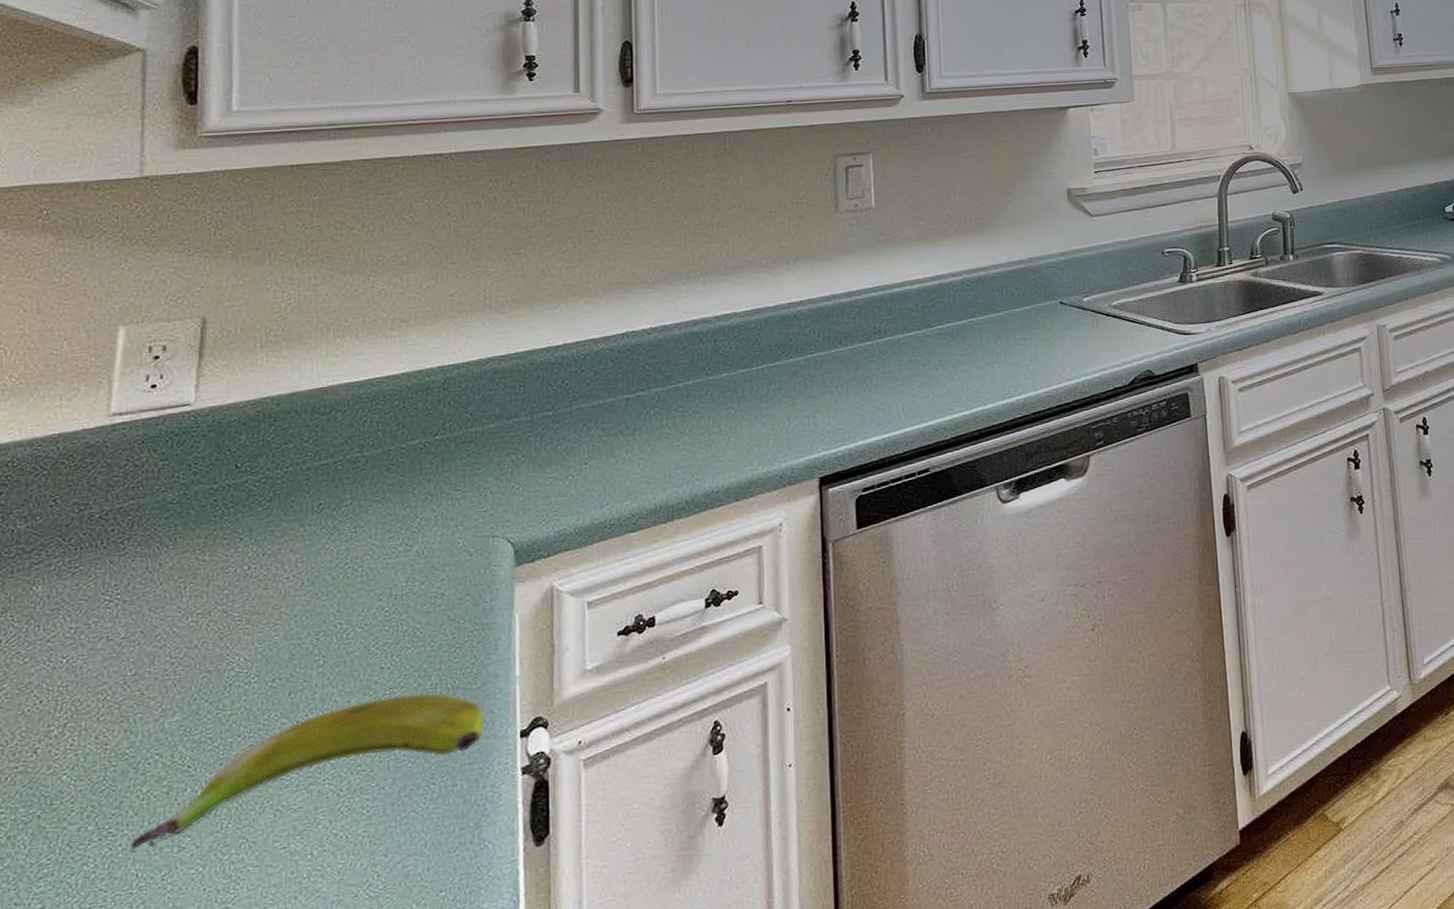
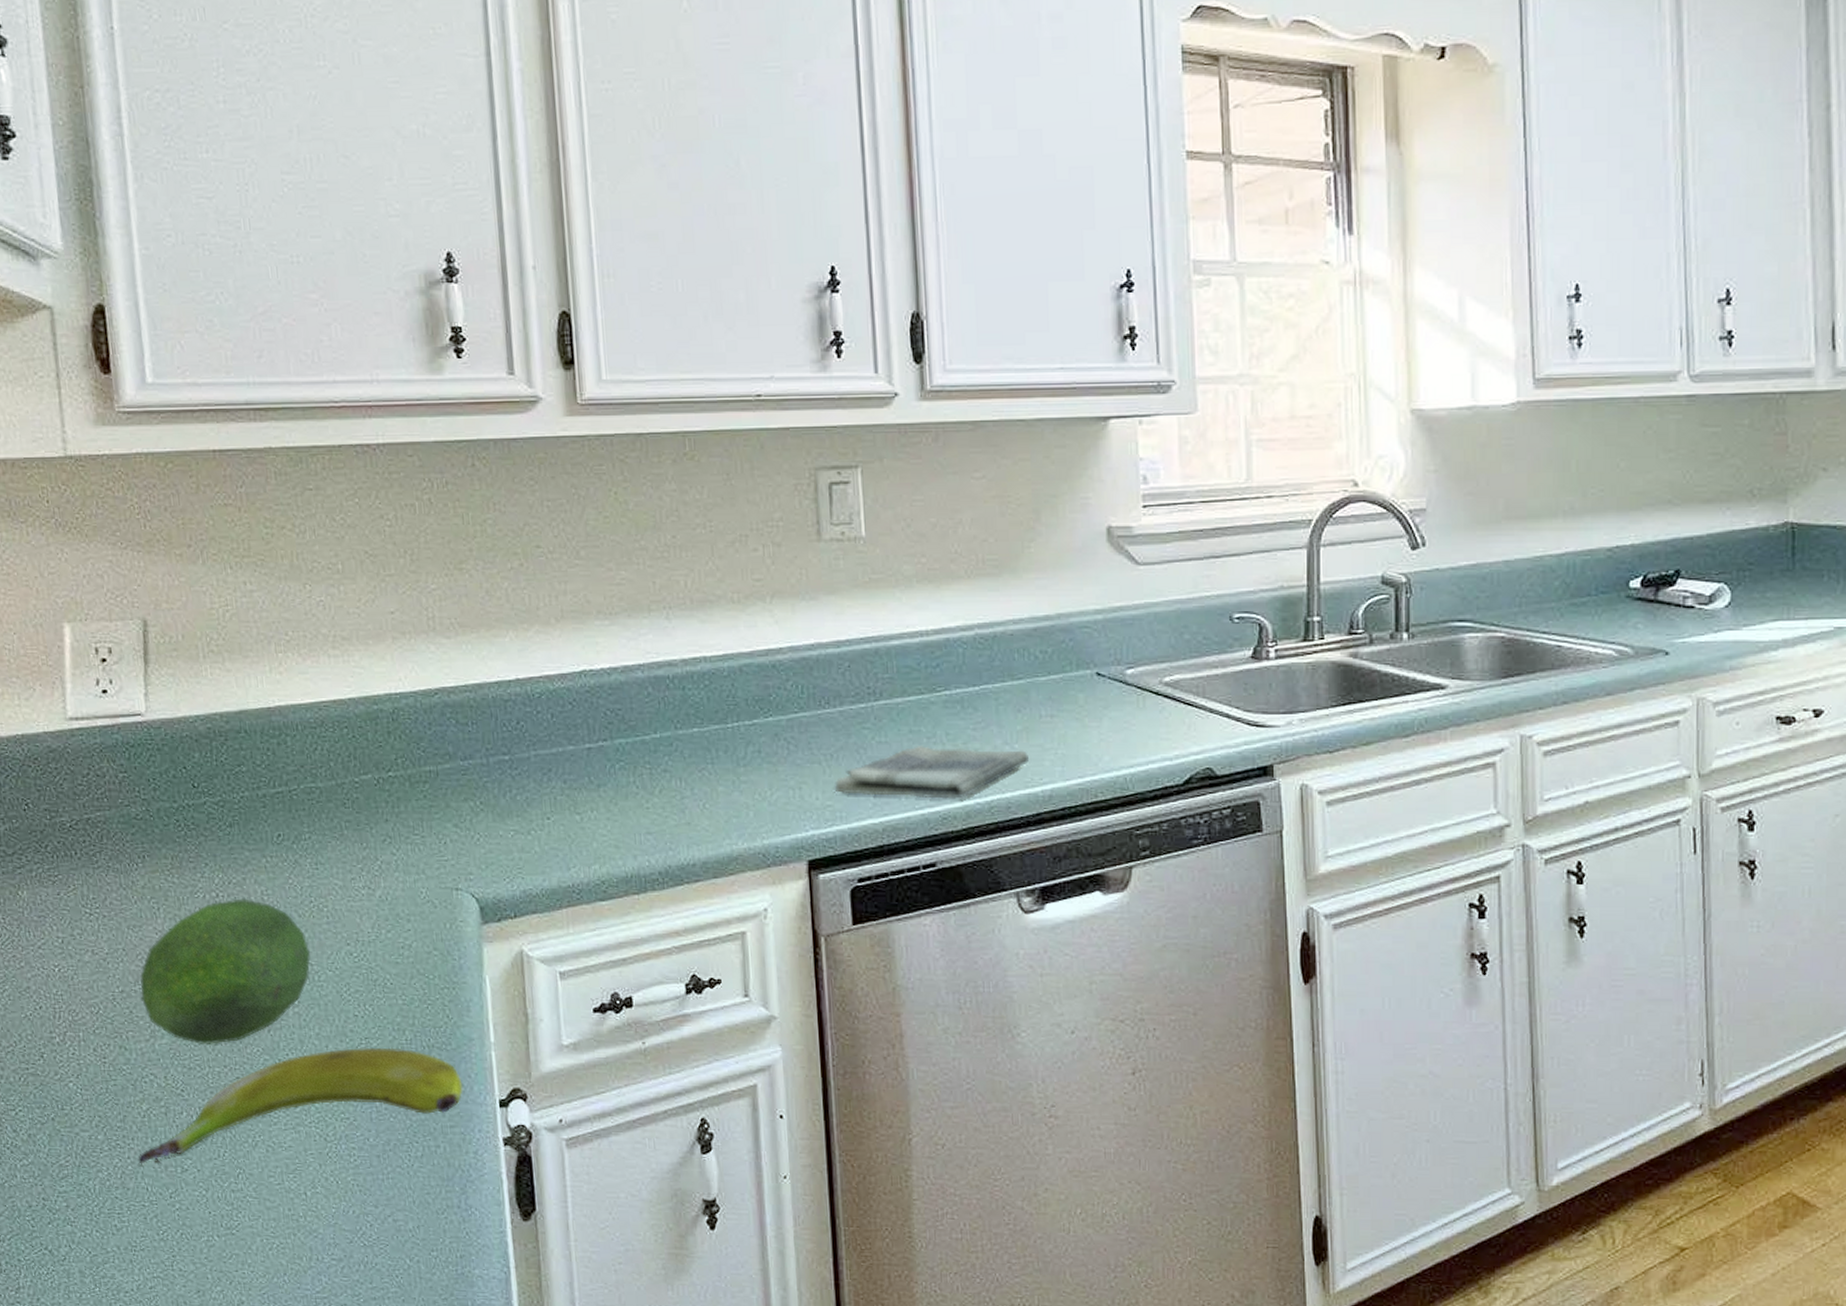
fruit: none [155,568,340,717] -> present [139,898,311,1044]
dish towel: none [845,368,1007,418] -> present [835,746,1030,799]

